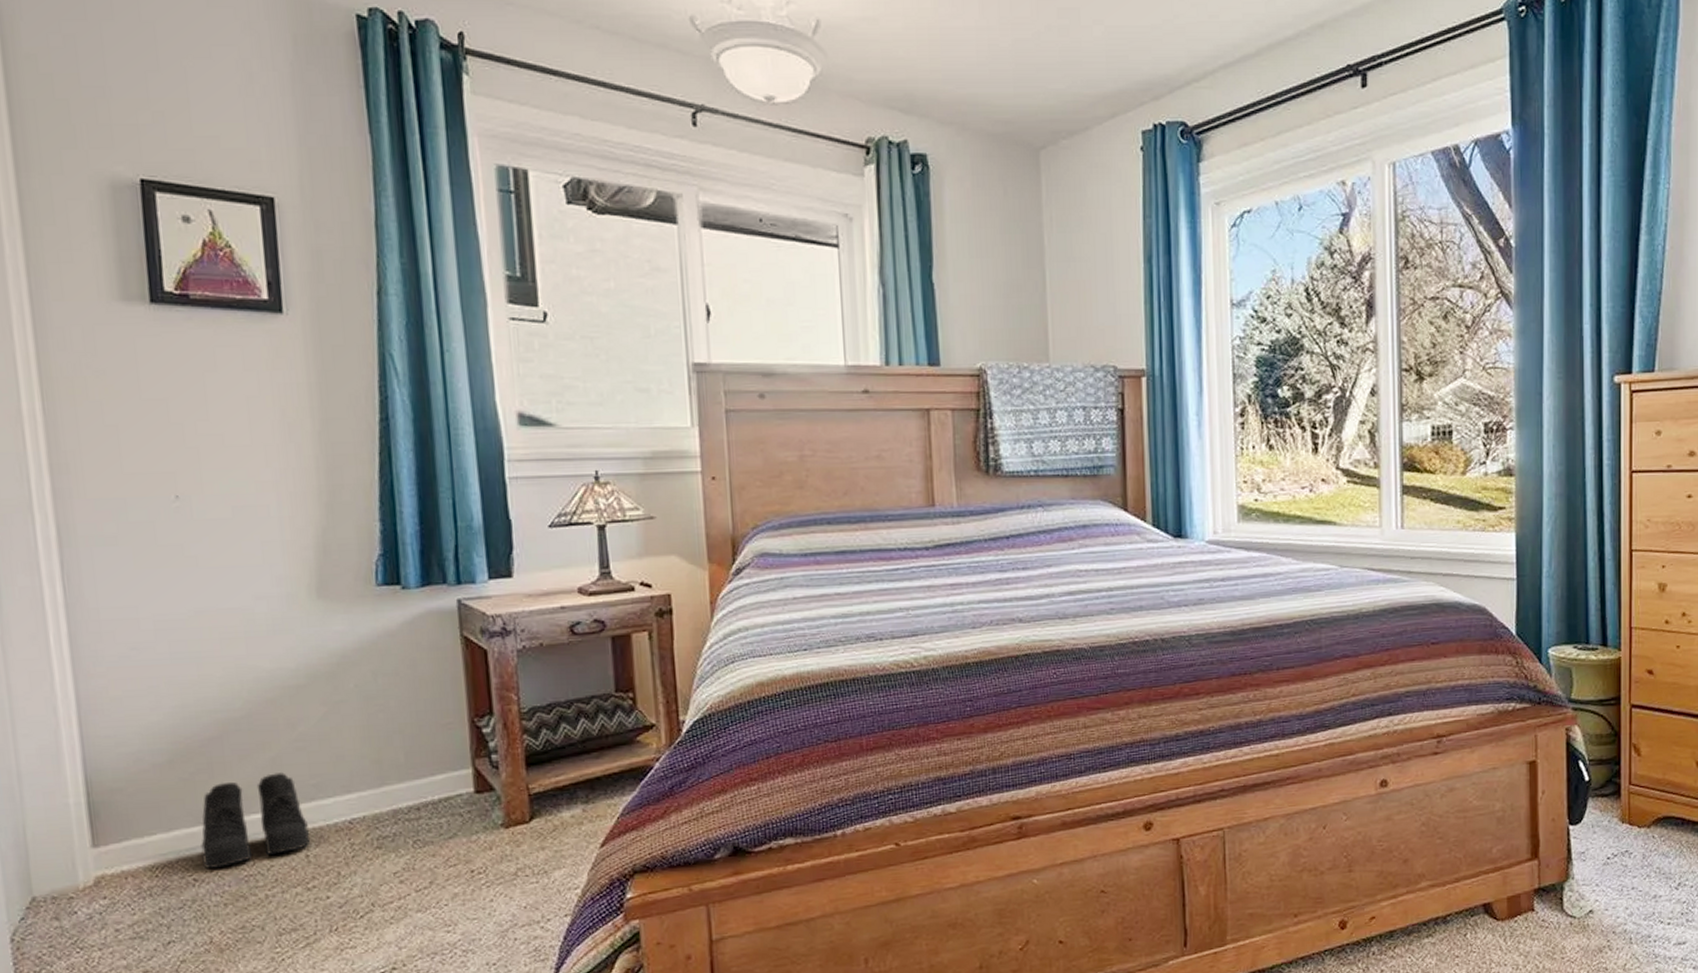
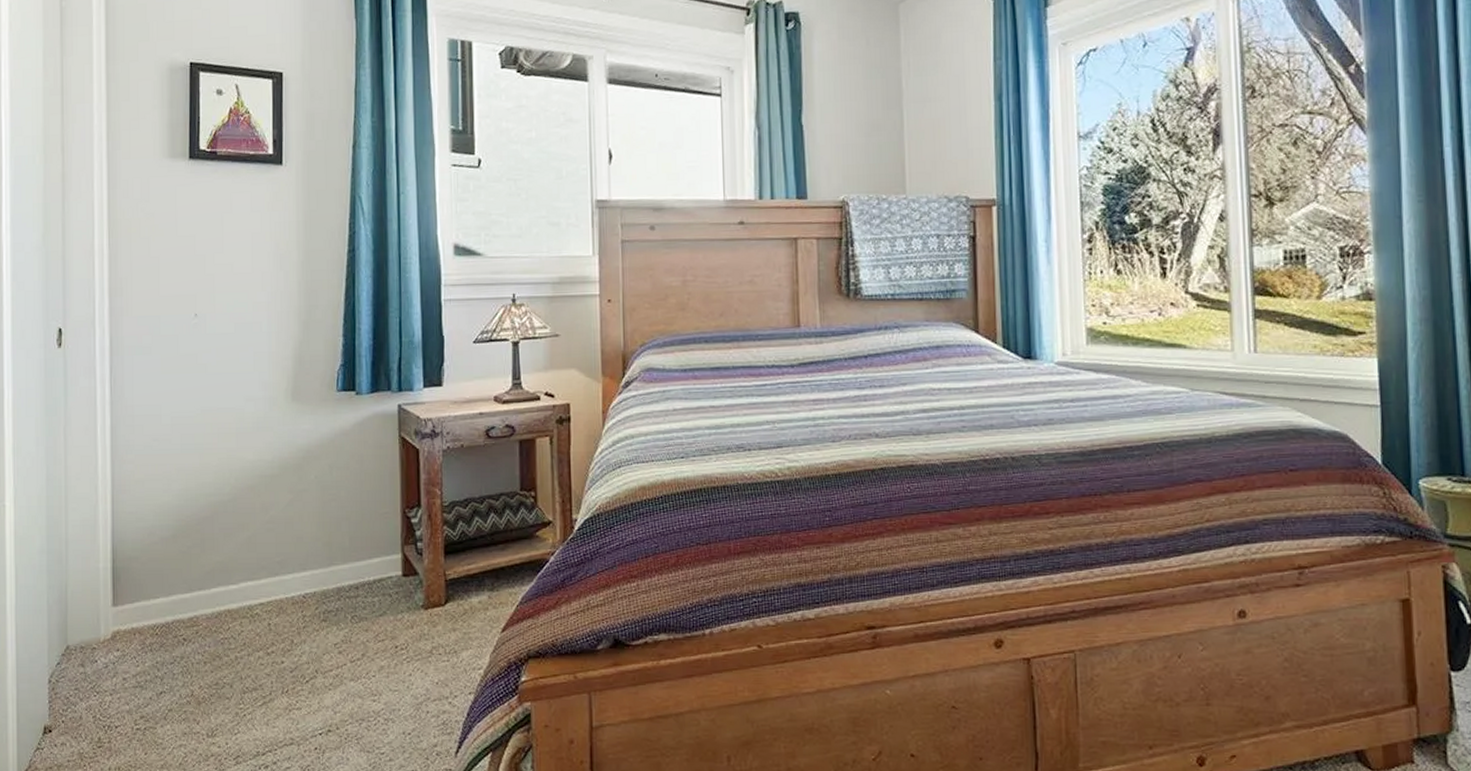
boots: present [201,773,311,868] -> none [191,550,273,630]

